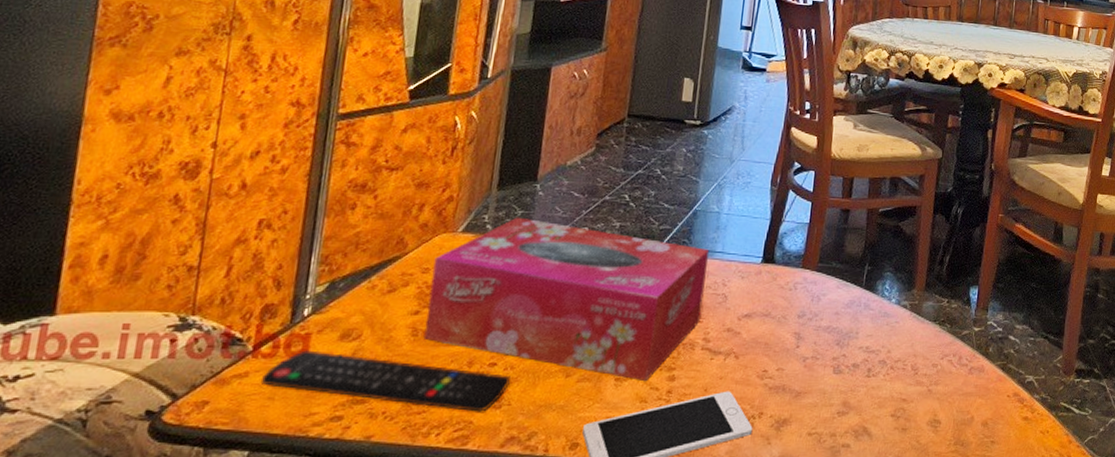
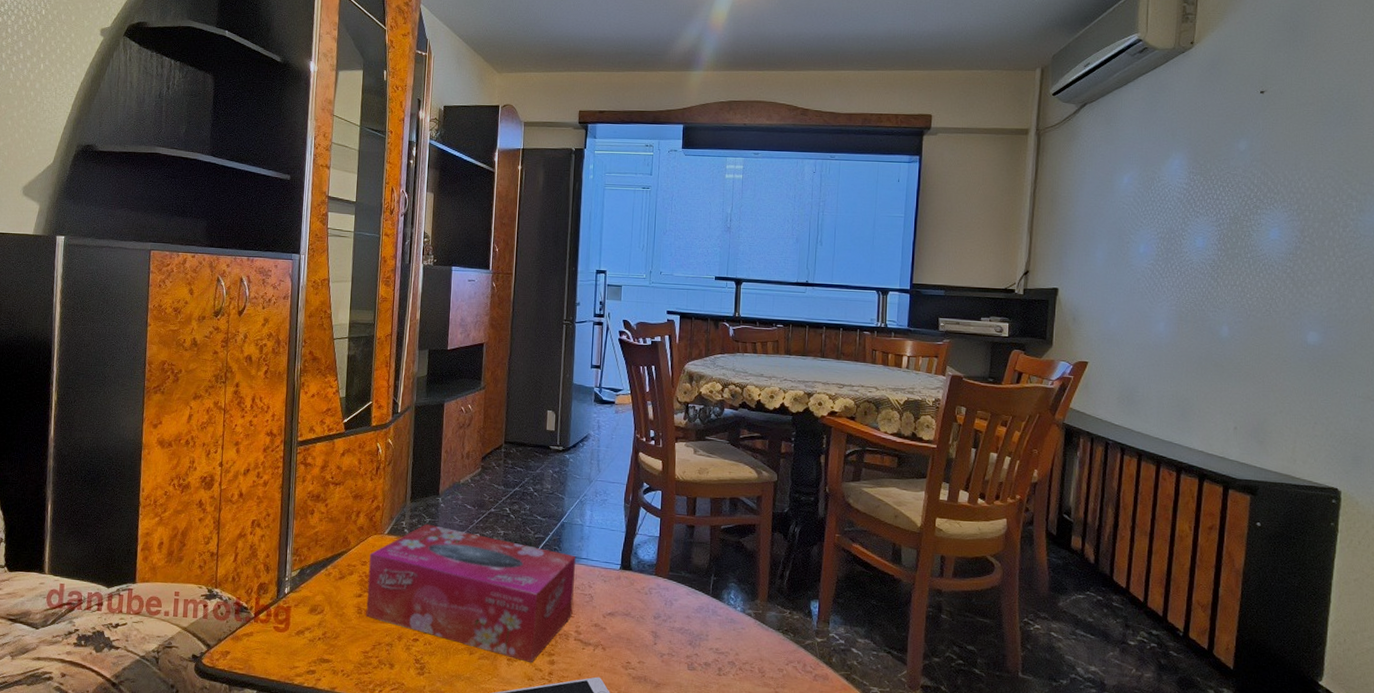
remote control: present [261,350,510,412] -> none [261,619,429,677]

